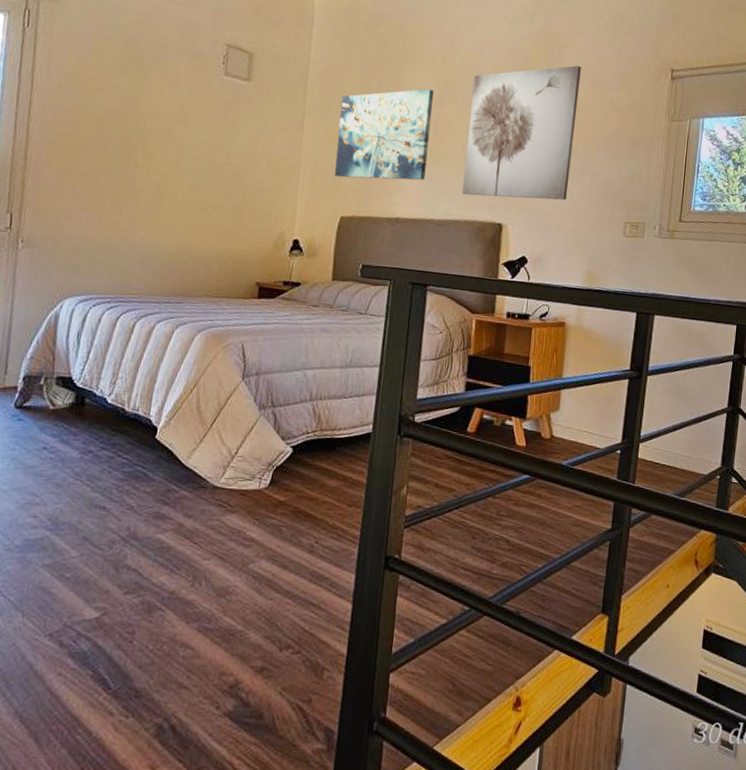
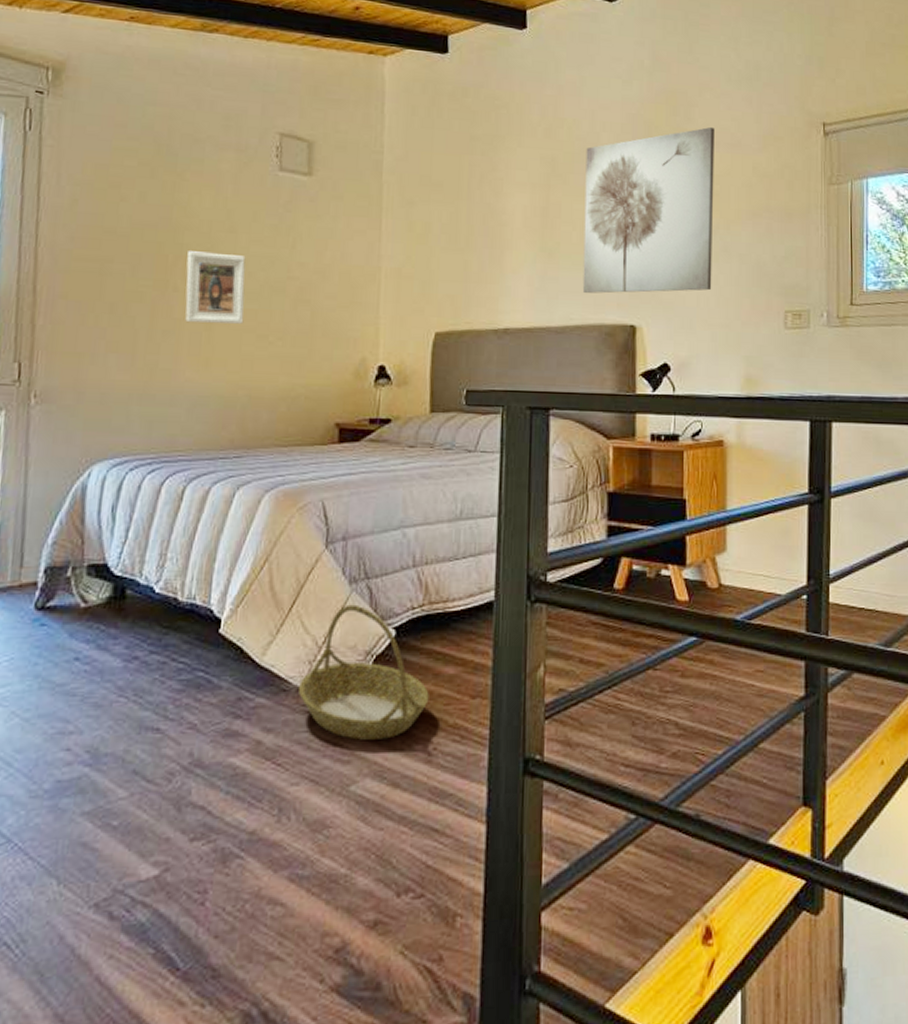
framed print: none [143,135,194,197] -> present [185,251,246,324]
basket: none [213,425,316,532] -> present [297,604,429,740]
wall art: present [334,89,435,181] -> none [423,168,539,284]

